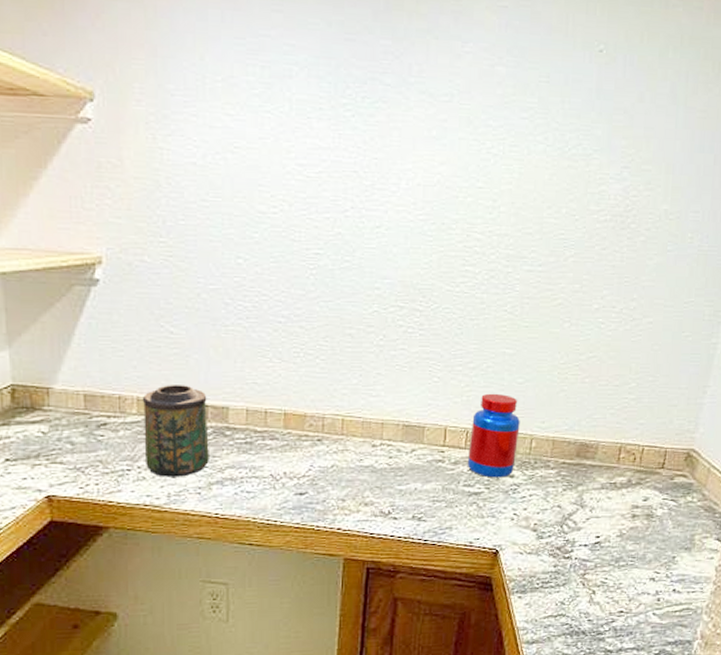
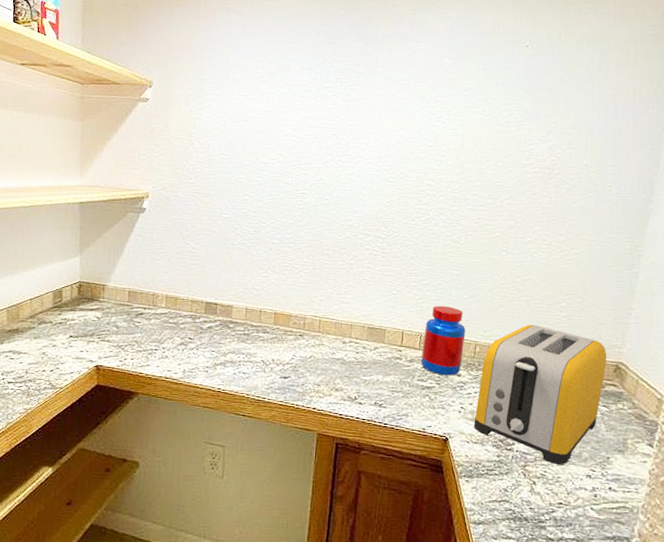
canister: present [142,385,209,477] -> none [169,287,217,358]
toaster: none [528,411,678,569] -> present [474,324,607,464]

